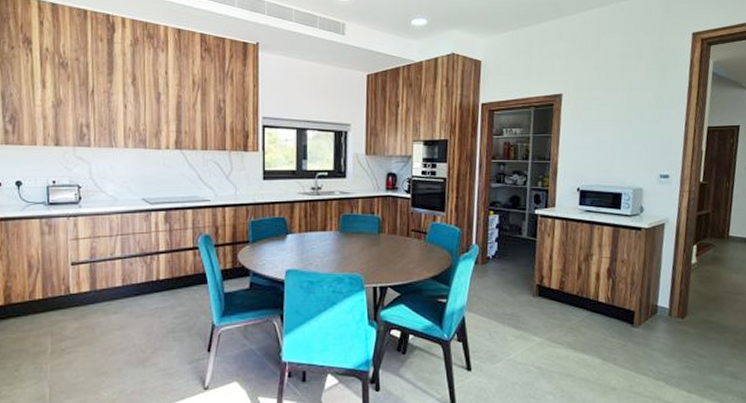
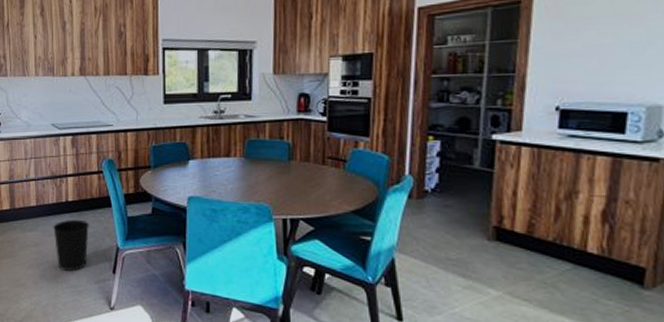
wastebasket: none [141,298,182,353] -> present [53,219,89,271]

